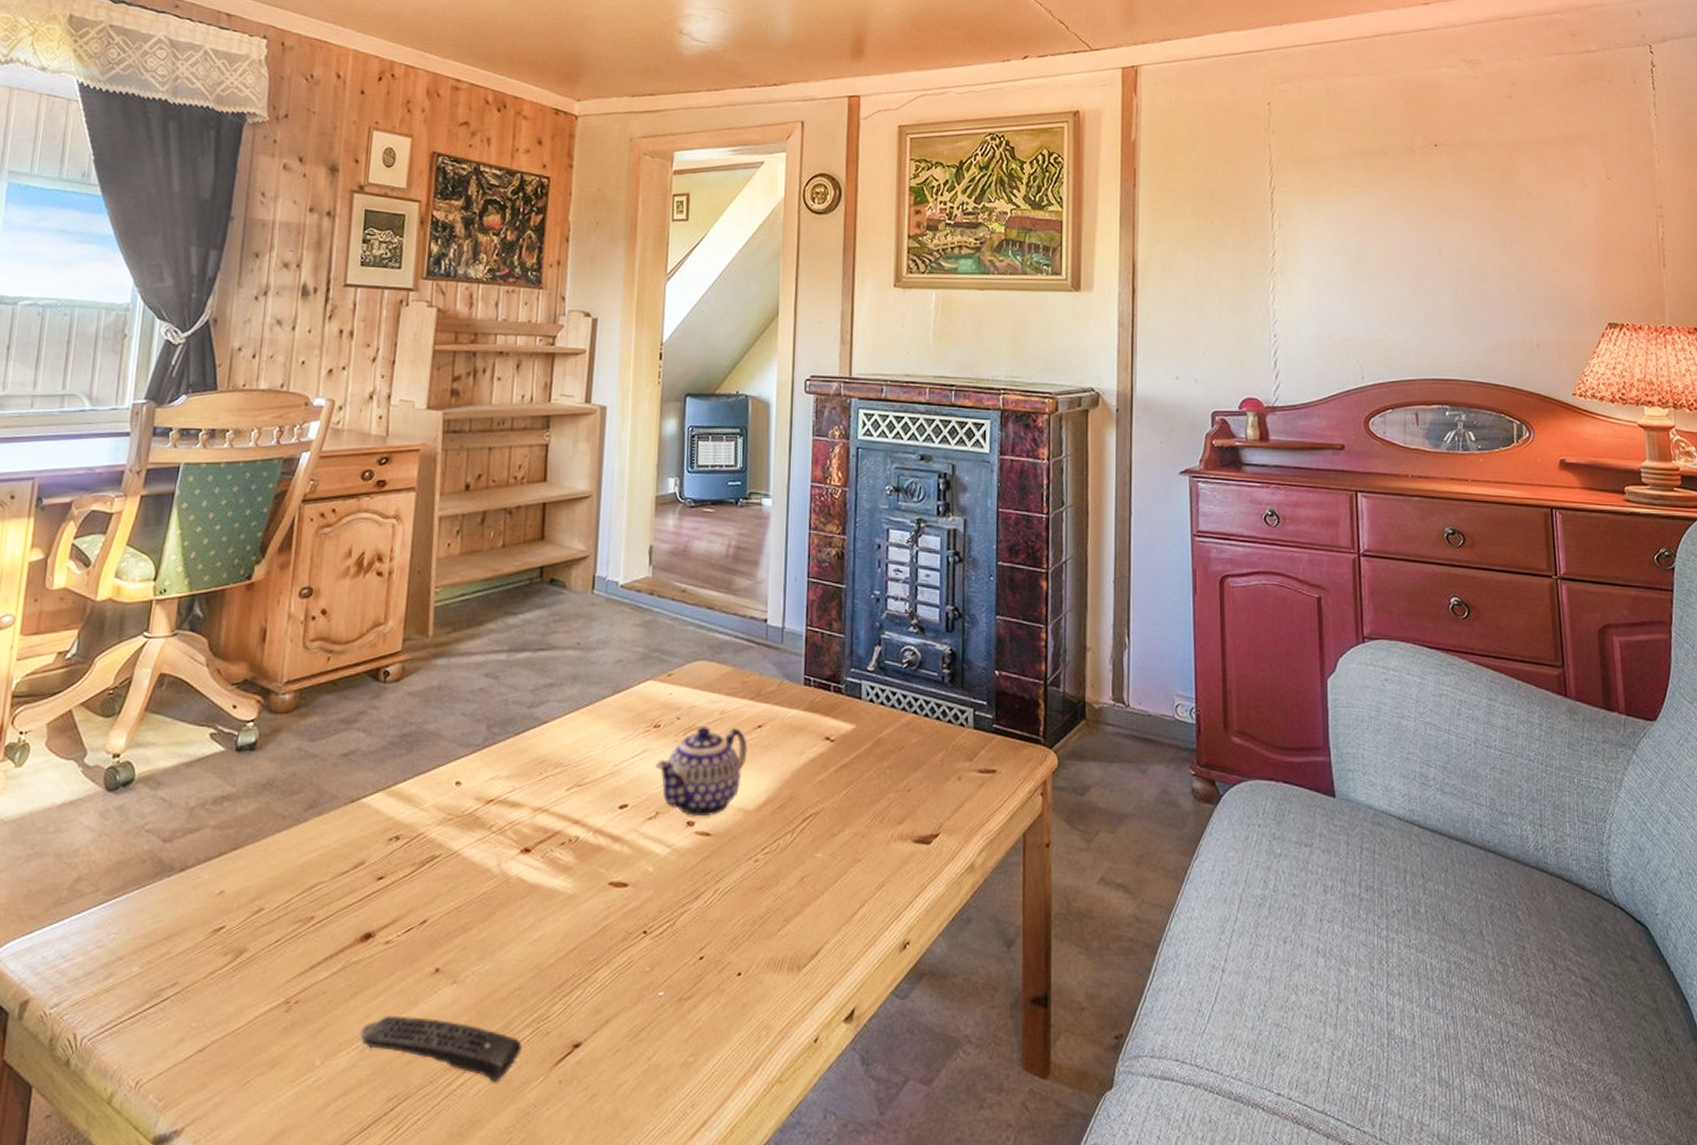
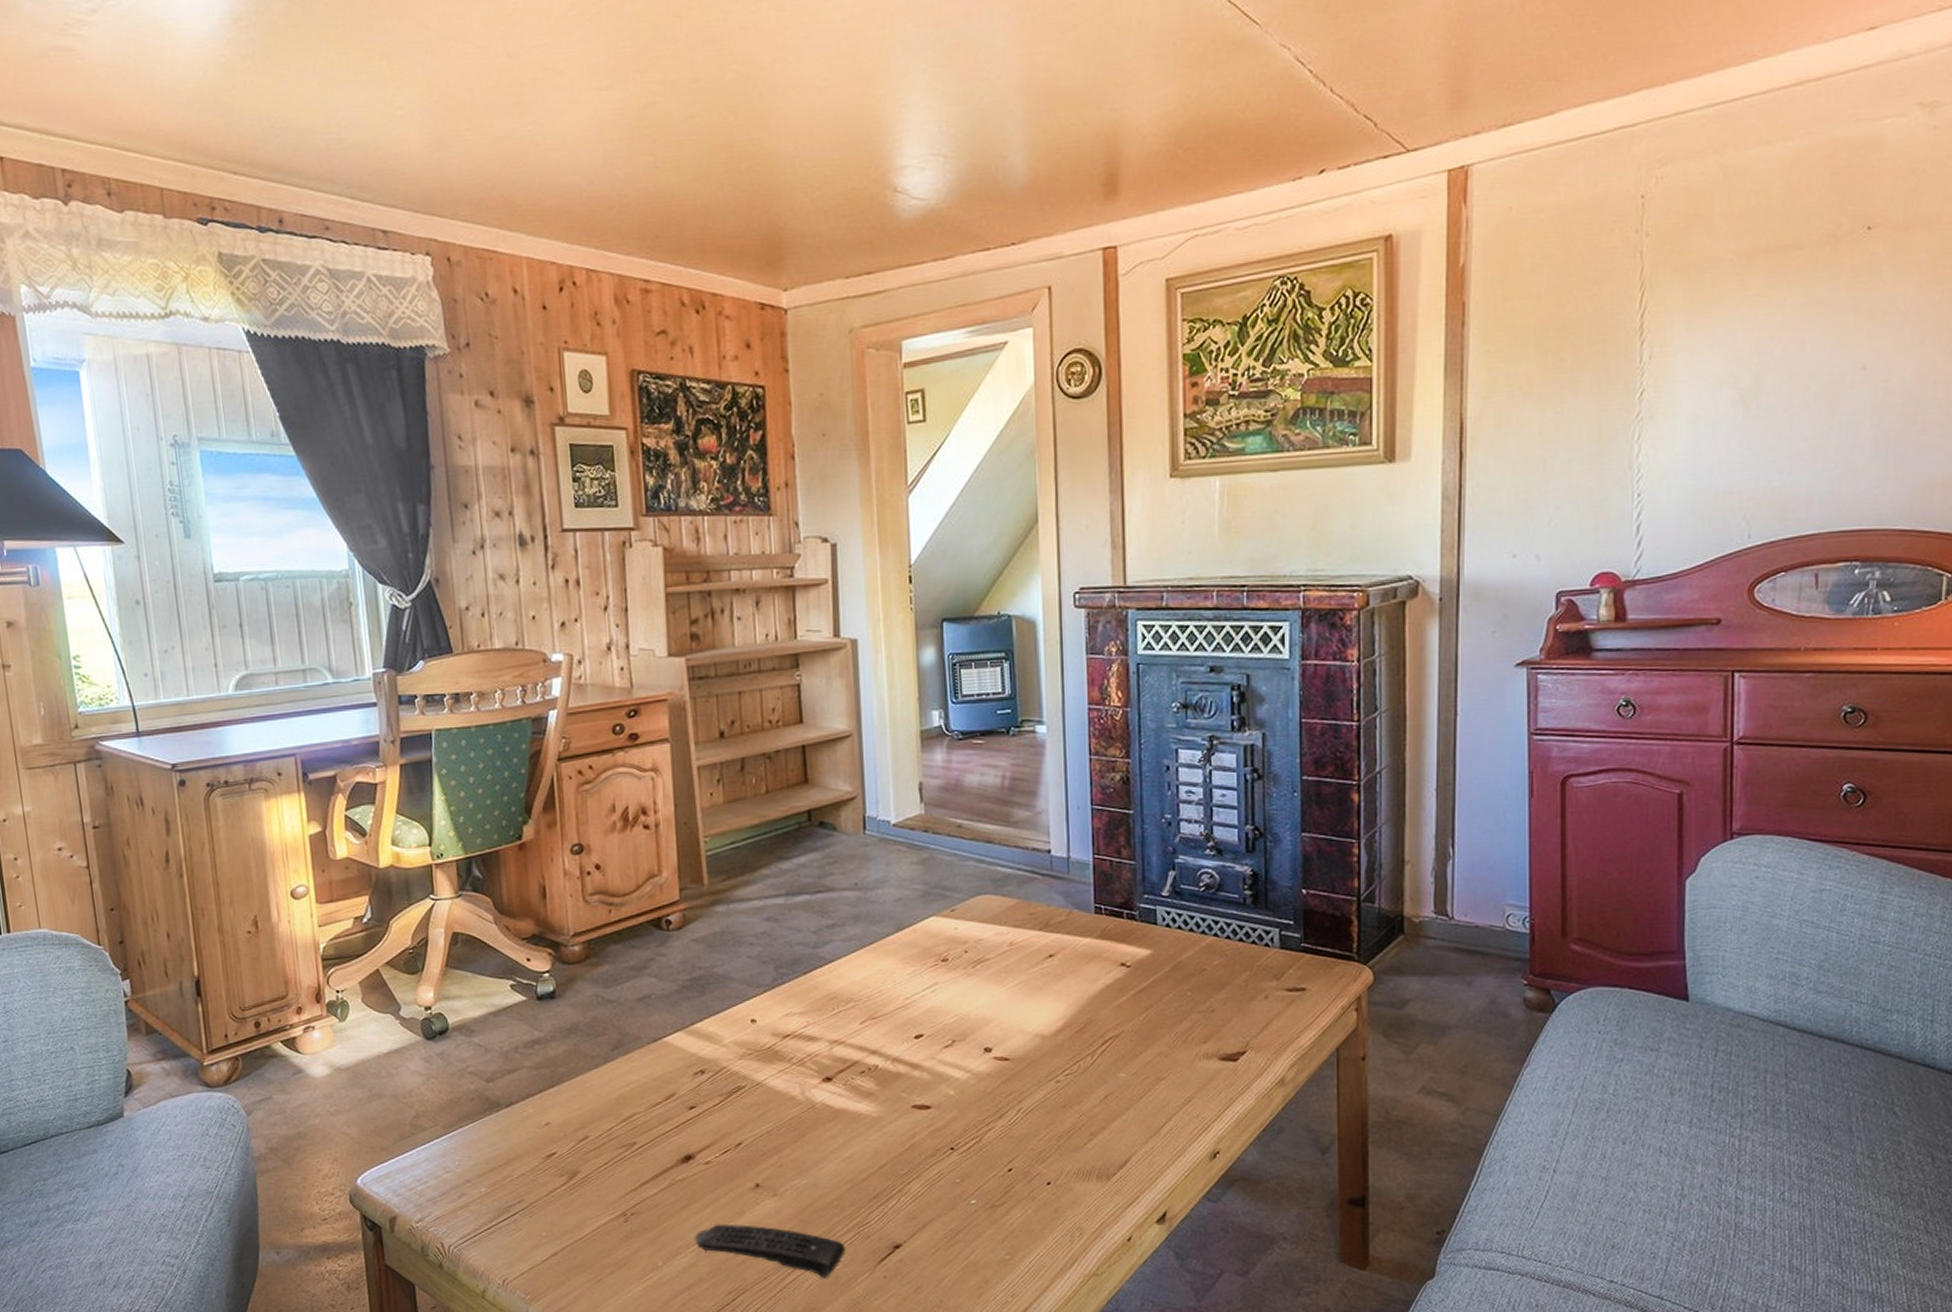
teapot: present [656,726,748,817] -> none [948,958,1040,1044]

